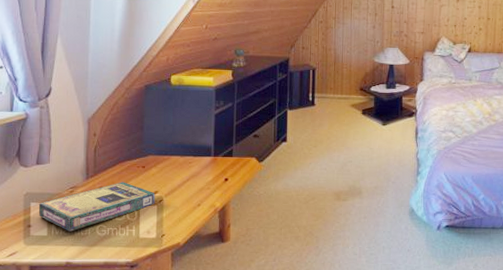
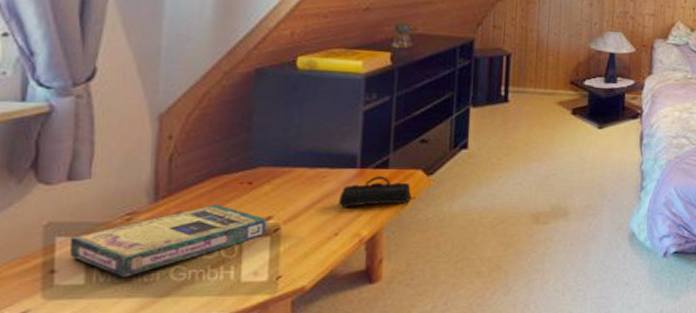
pencil case: none [199,162,249,185] -> present [337,176,412,207]

